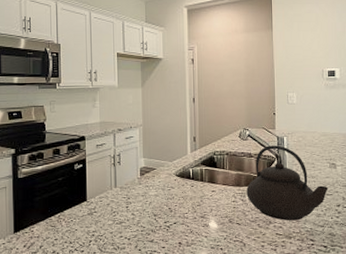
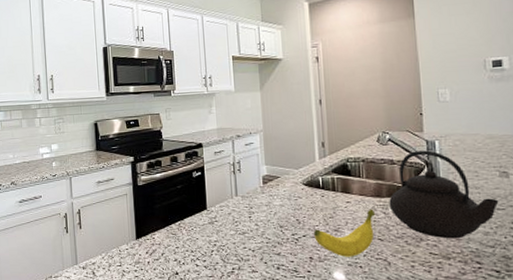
banana: none [183,197,234,241] -> present [313,209,375,257]

